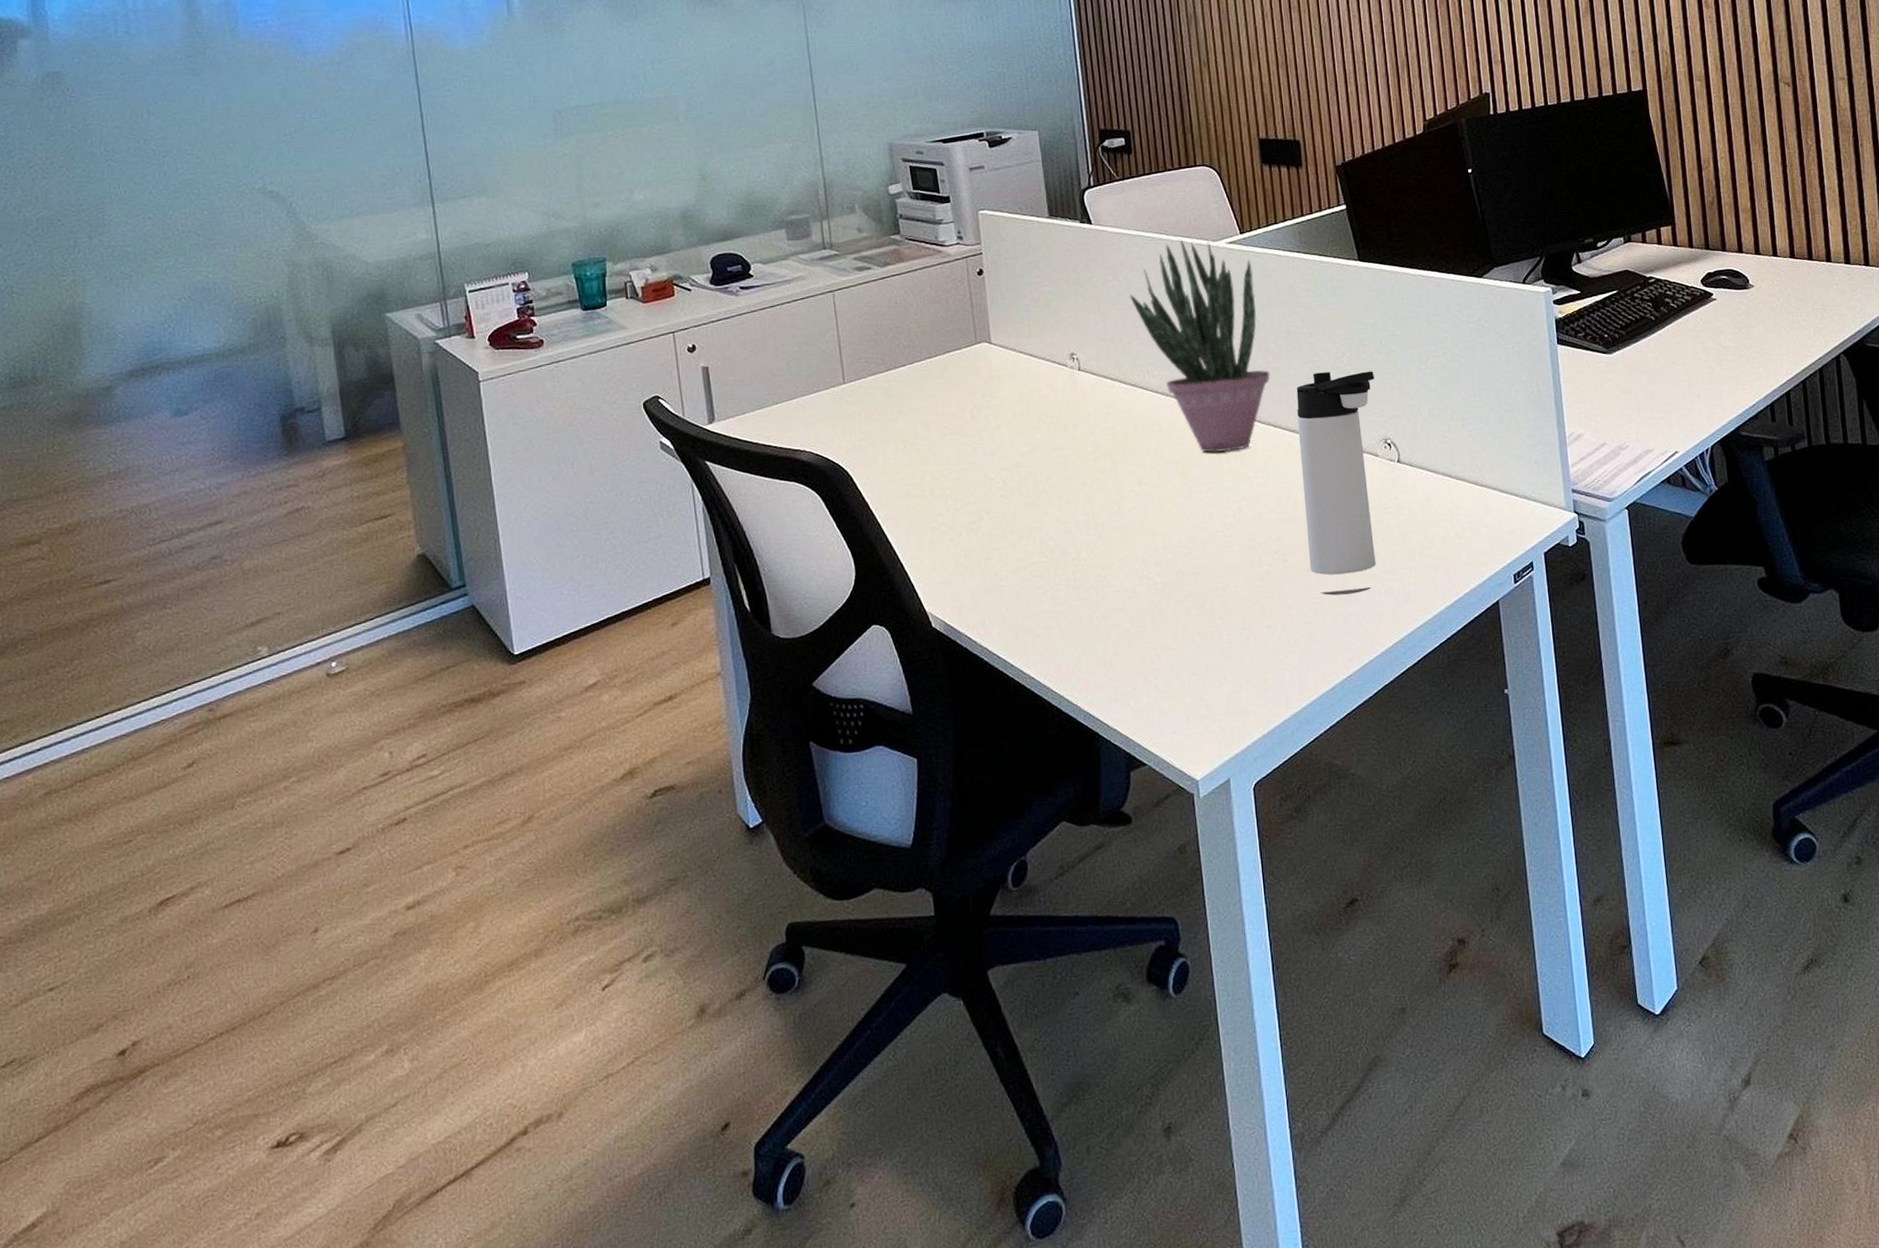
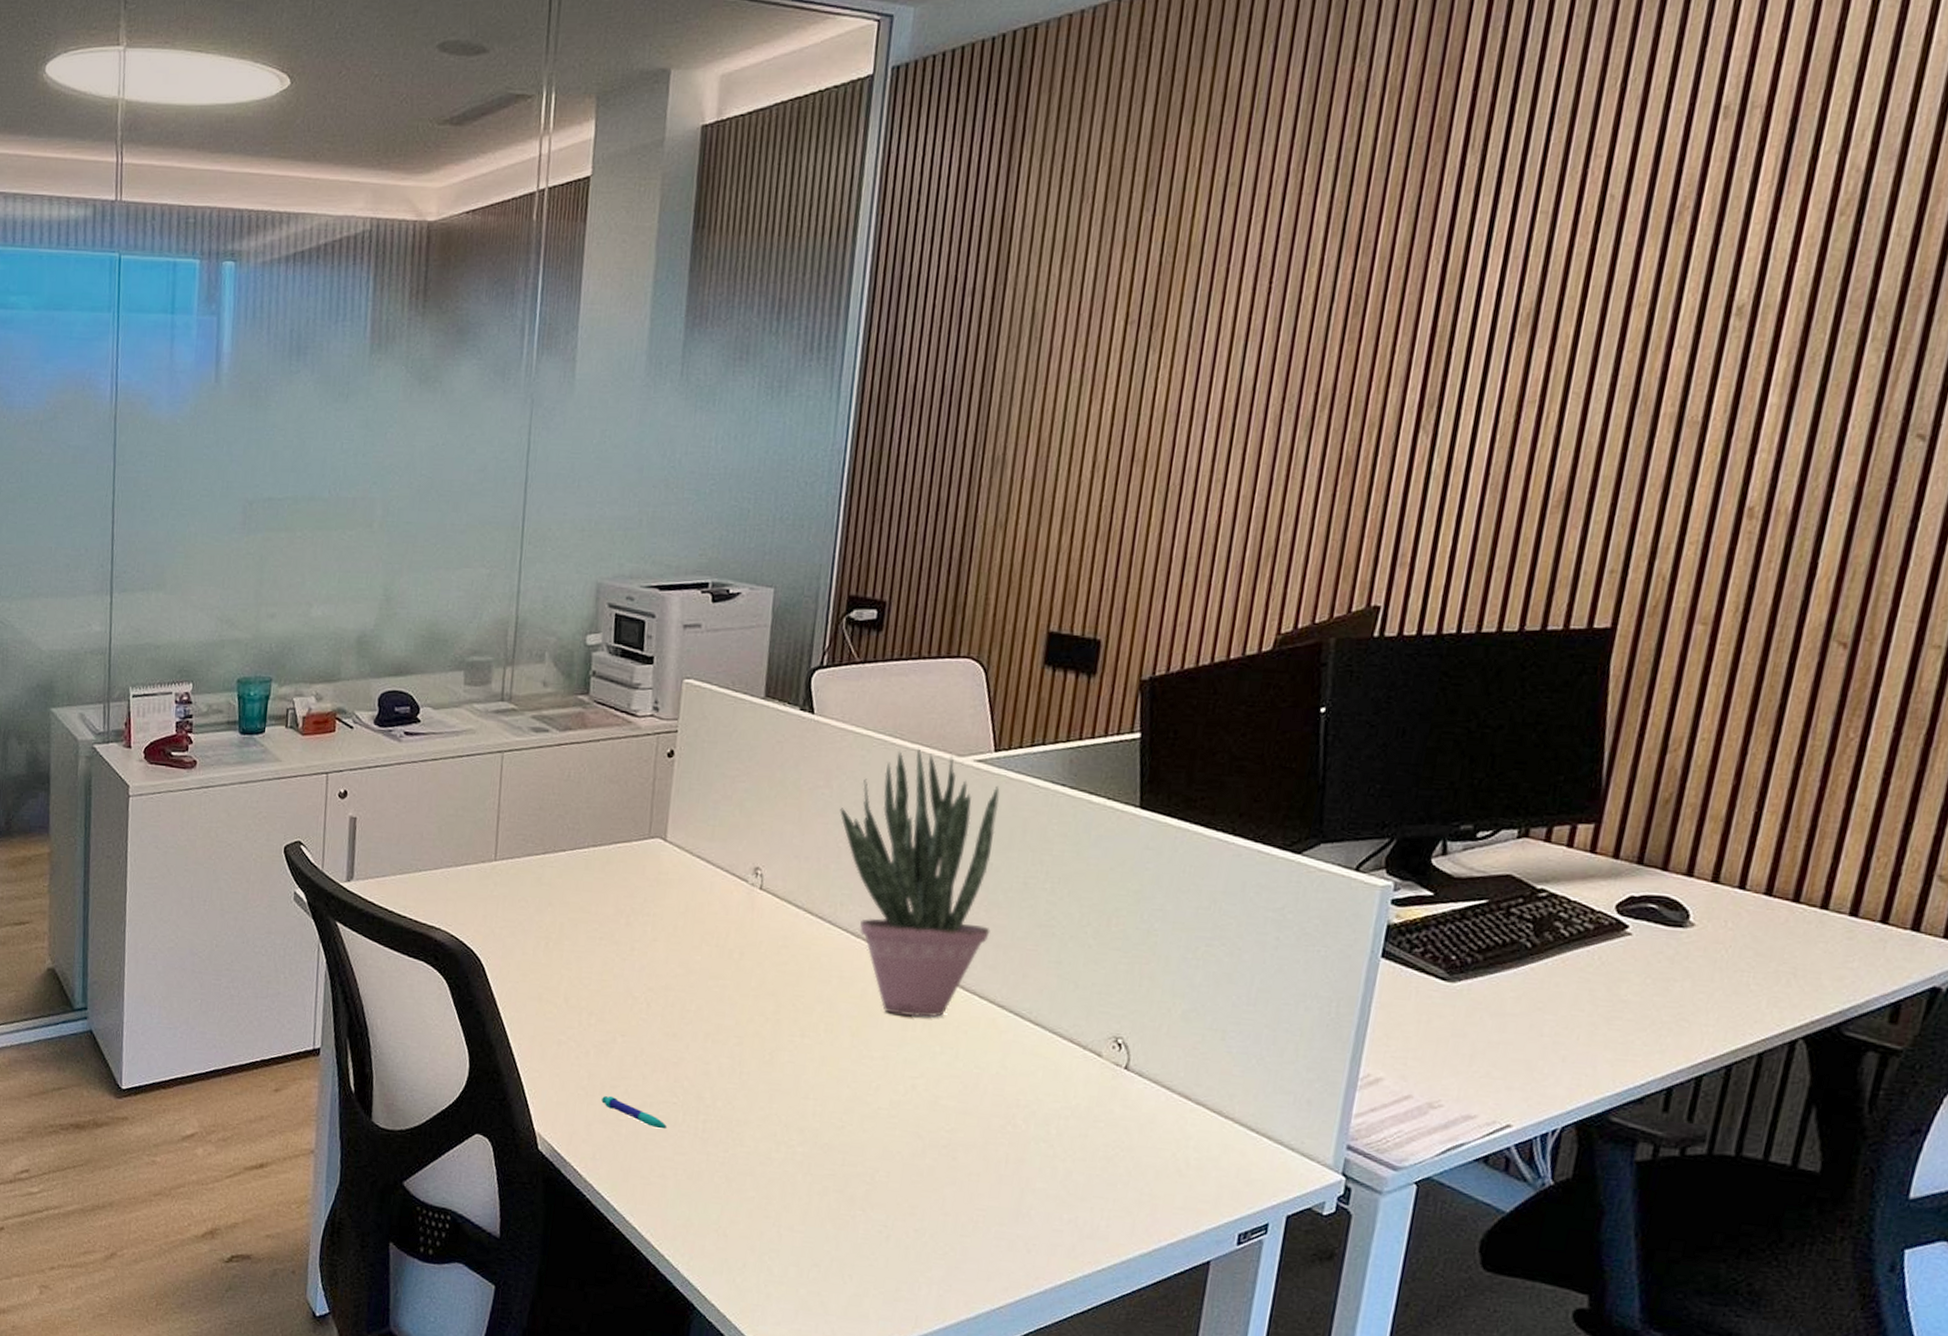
pen: none [980,566,1043,587] -> present [601,1095,668,1129]
thermos bottle: present [1296,371,1376,596] -> none [981,940,1123,1215]

